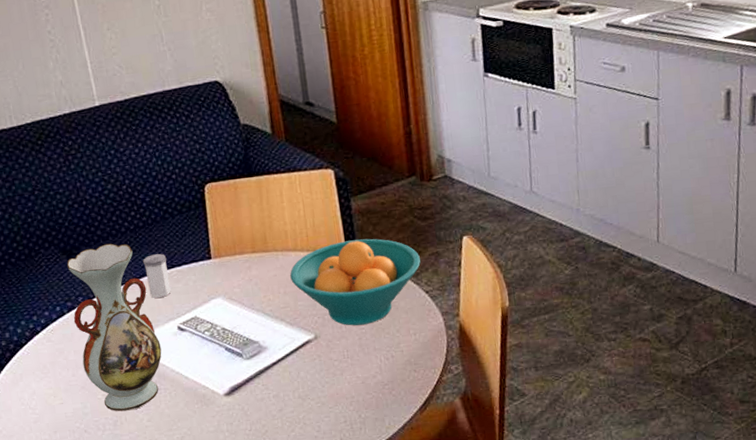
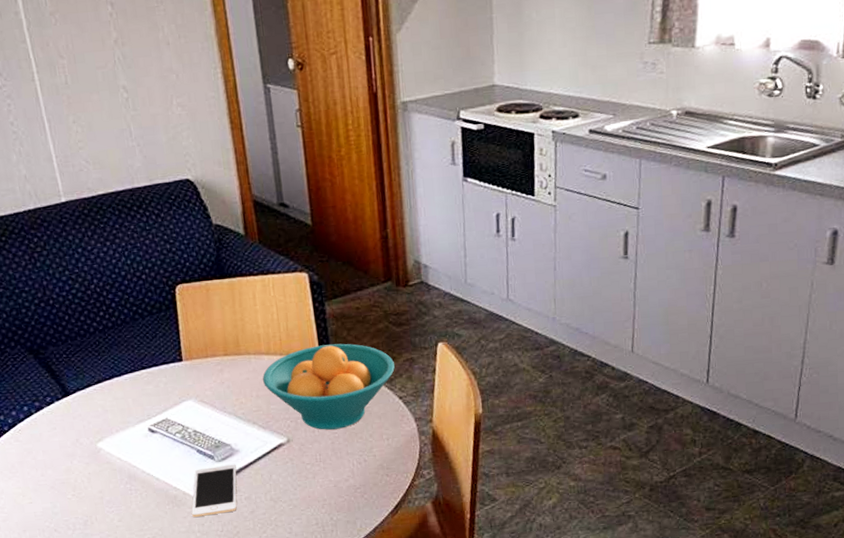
vase: present [67,243,162,412] -> none [34,343,133,512]
salt shaker: present [143,253,171,299] -> none [112,355,142,400]
cell phone: none [220,361,265,416] -> present [191,464,237,517]

